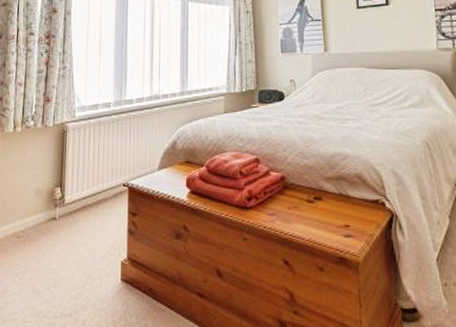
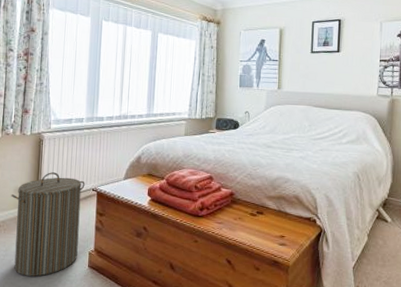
laundry hamper: none [32,167,115,297] -> present [11,172,85,277]

